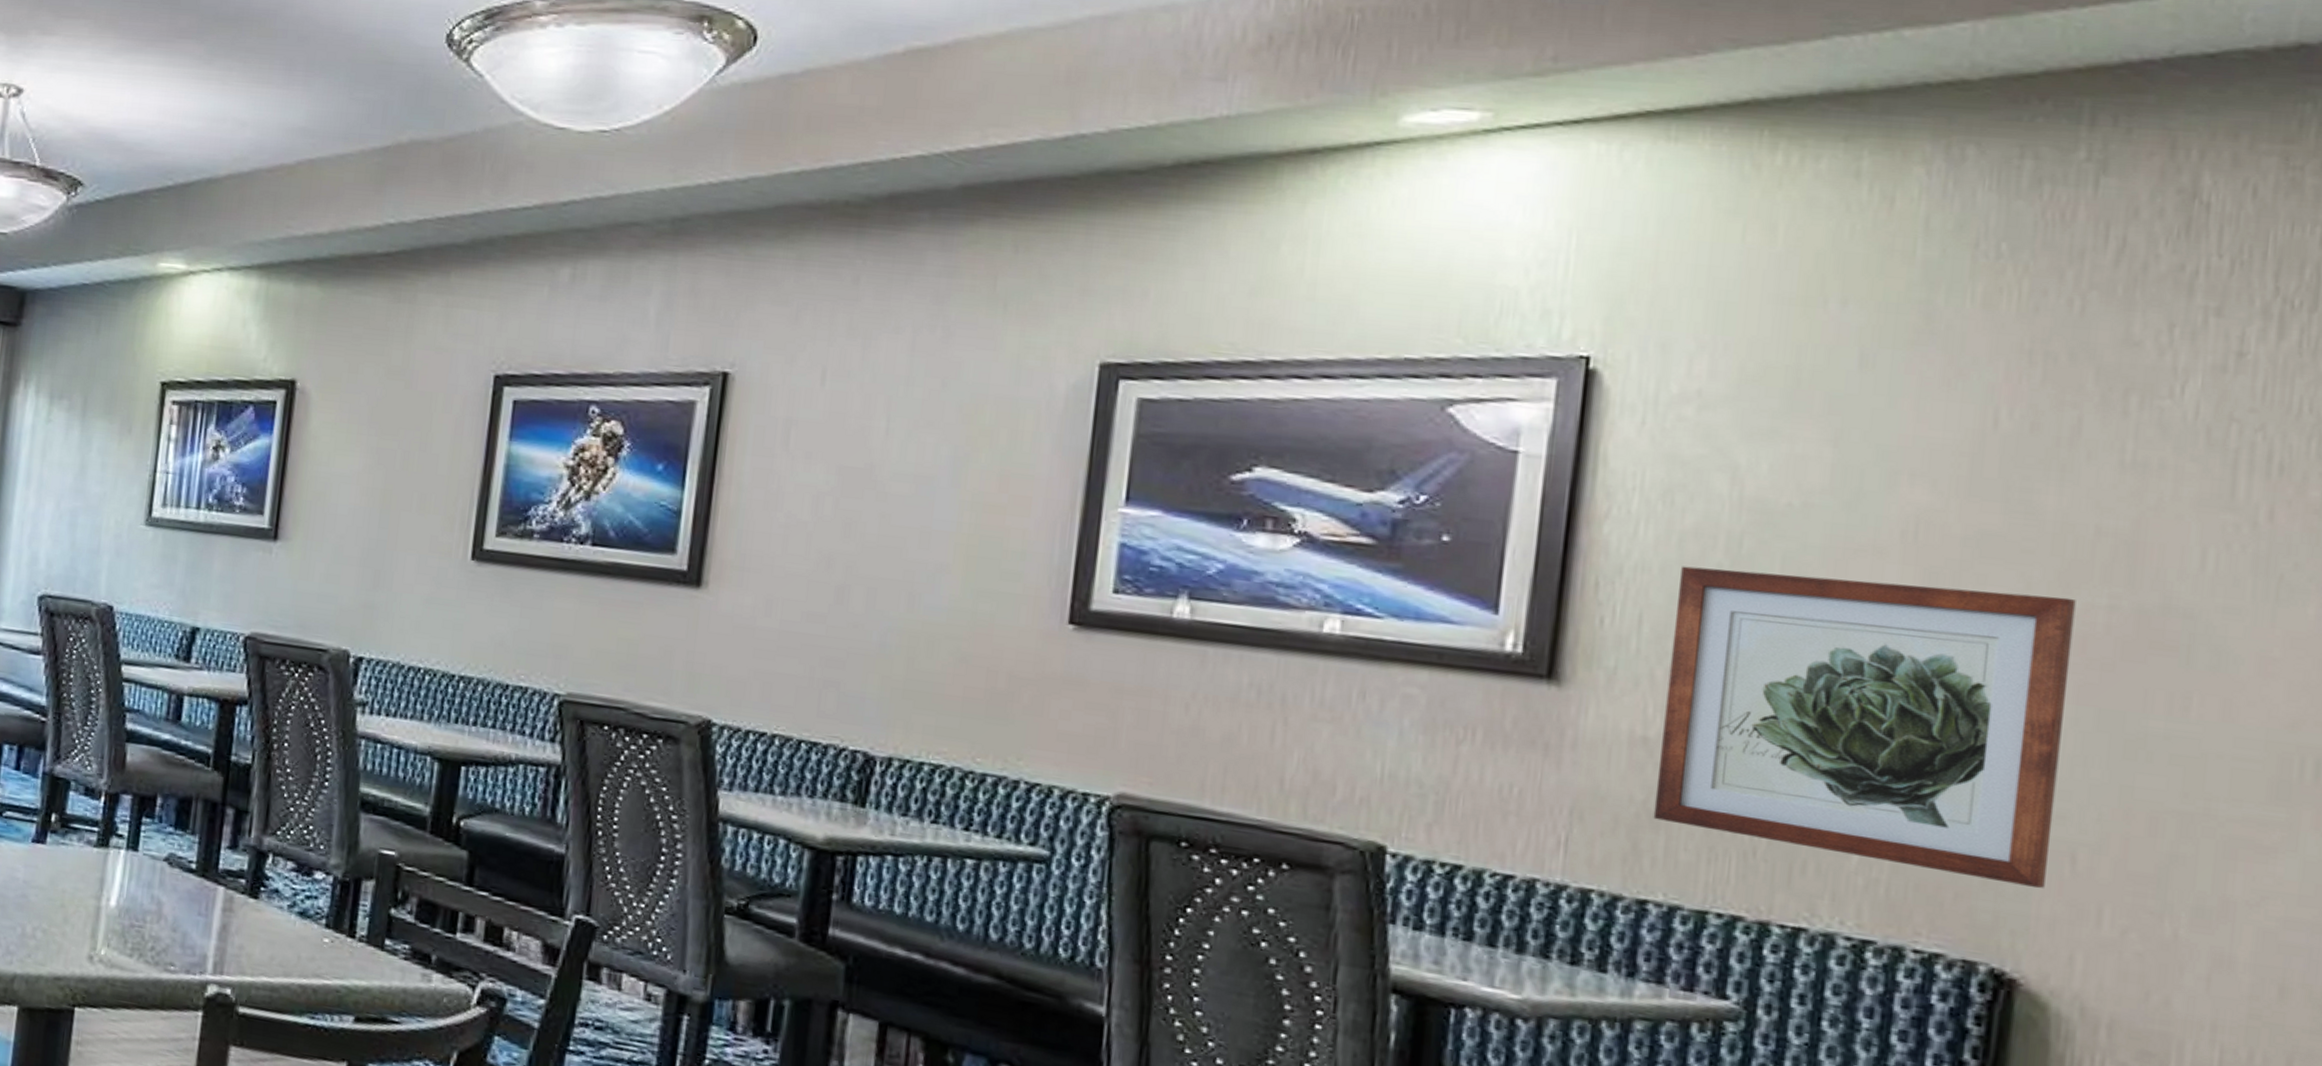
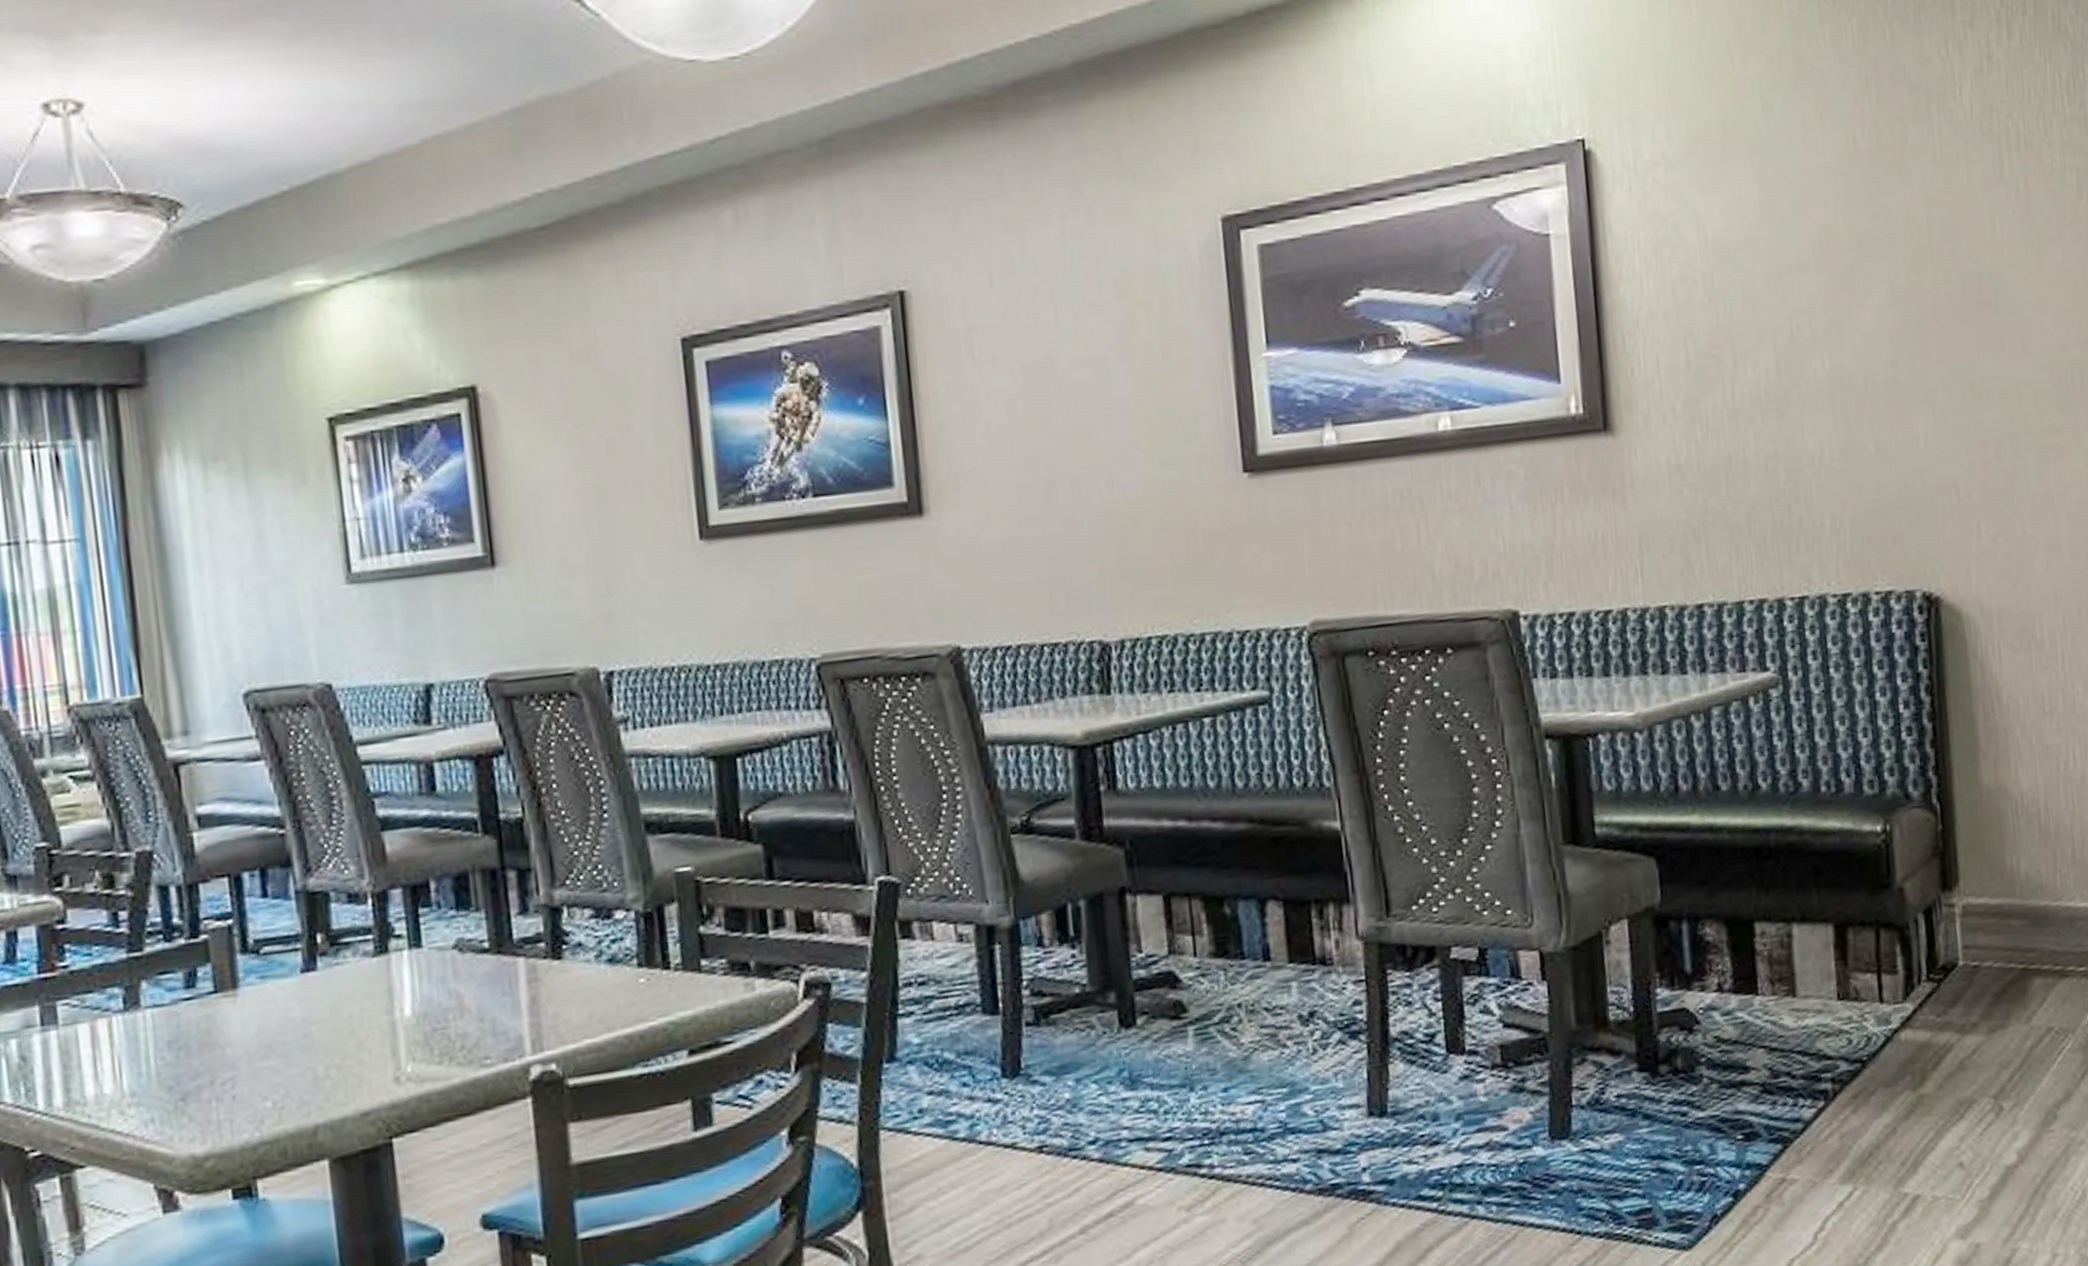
wall art: present [1653,566,2076,889] -> none [1677,278,1944,533]

